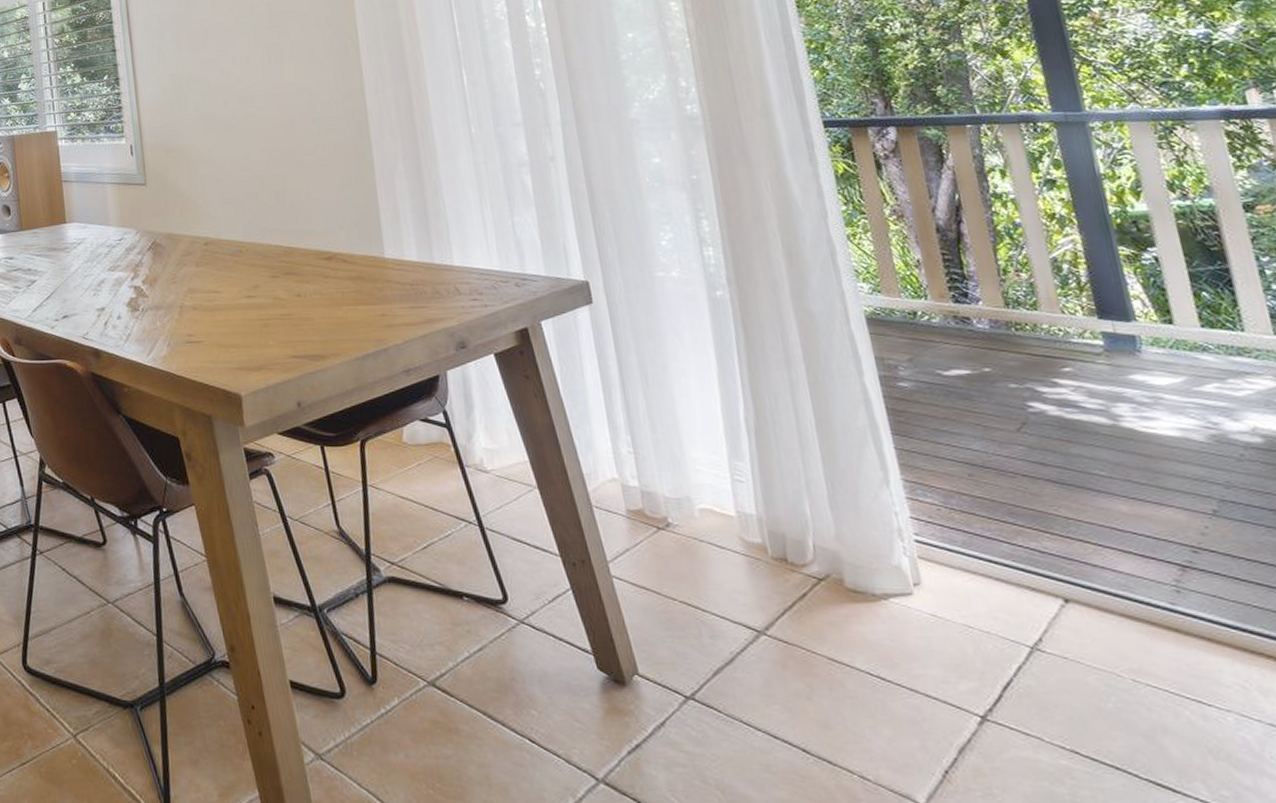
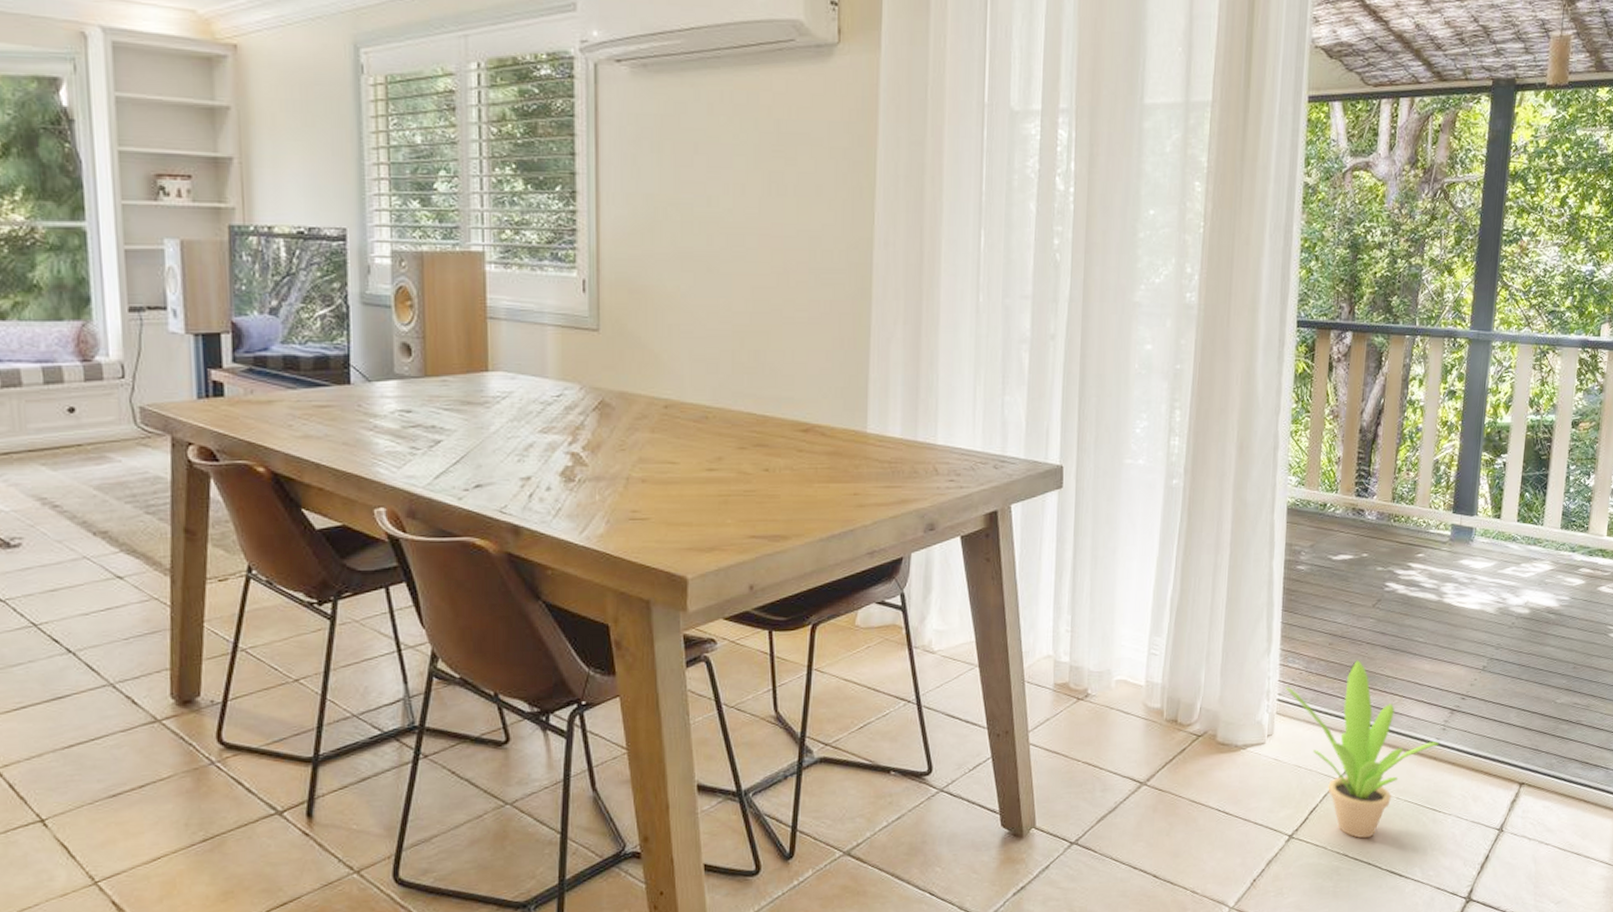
potted plant: none [922,496,1178,732] -> present [1285,660,1440,839]

